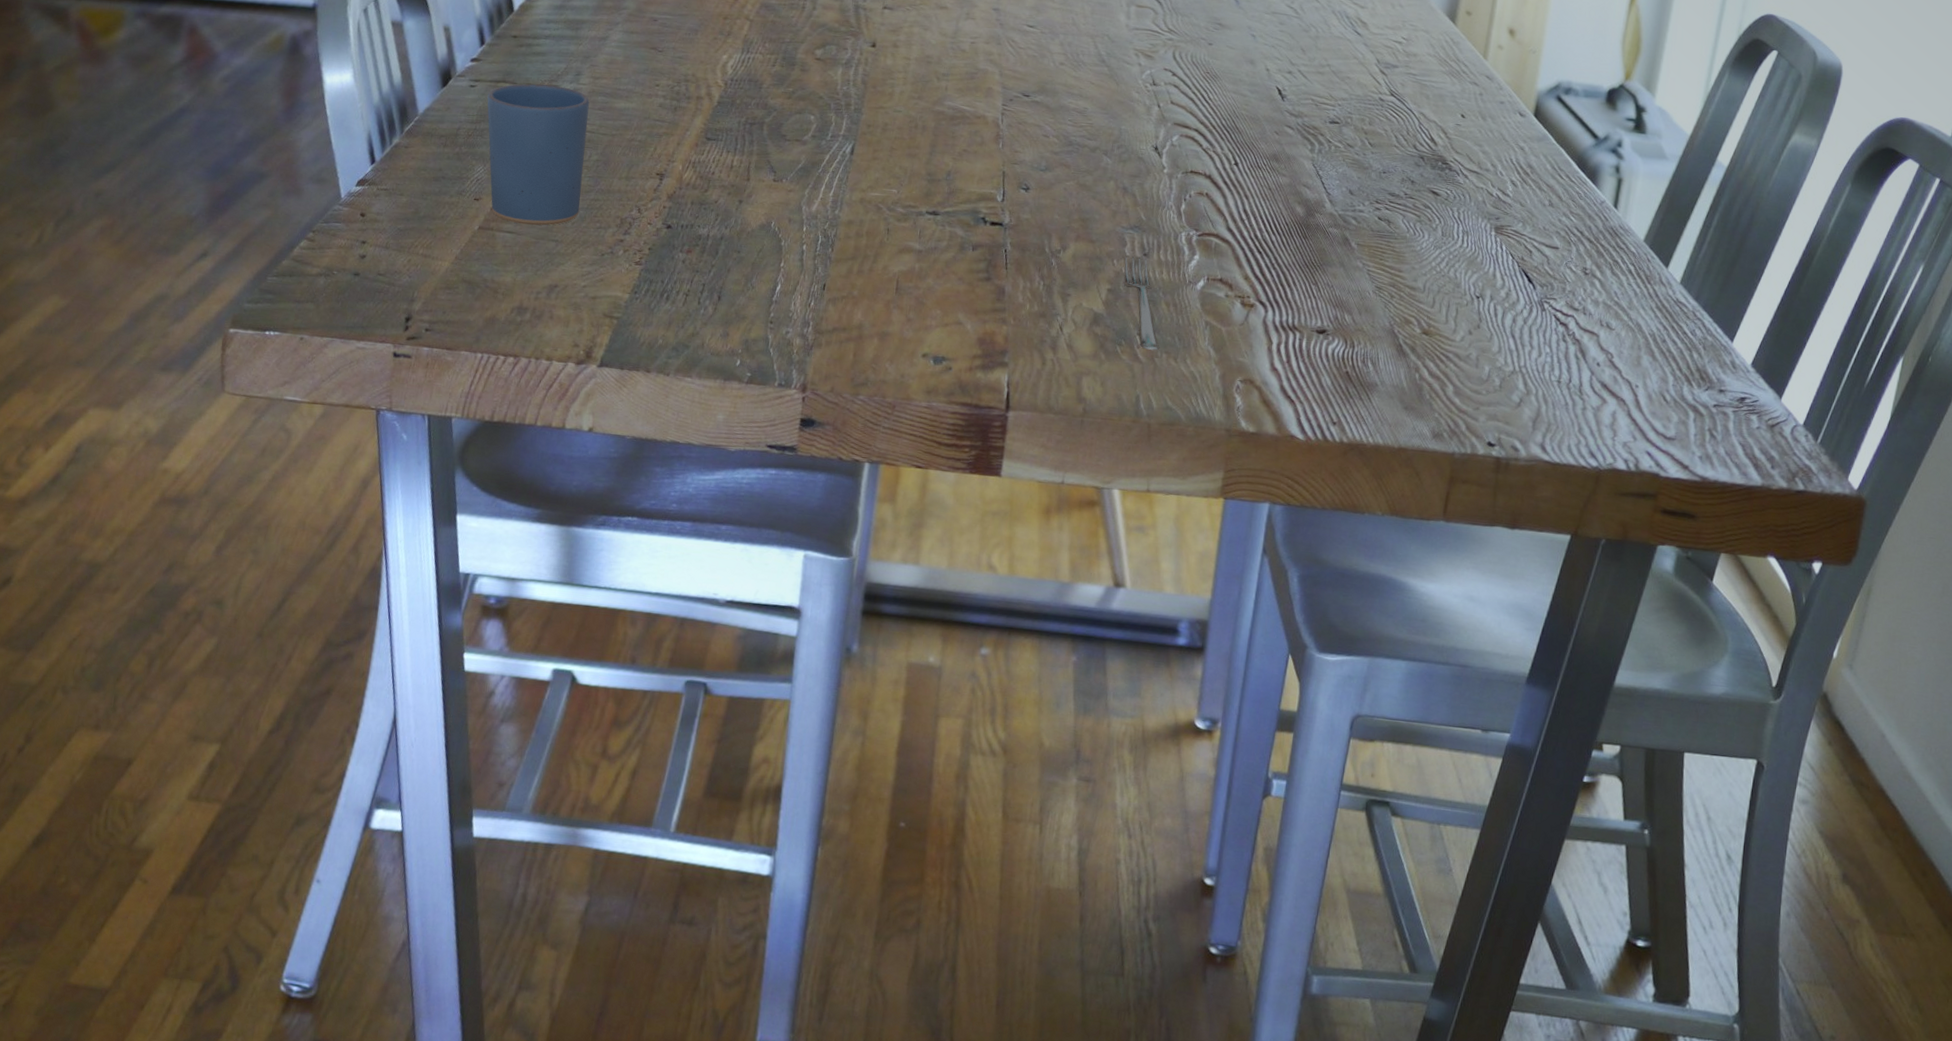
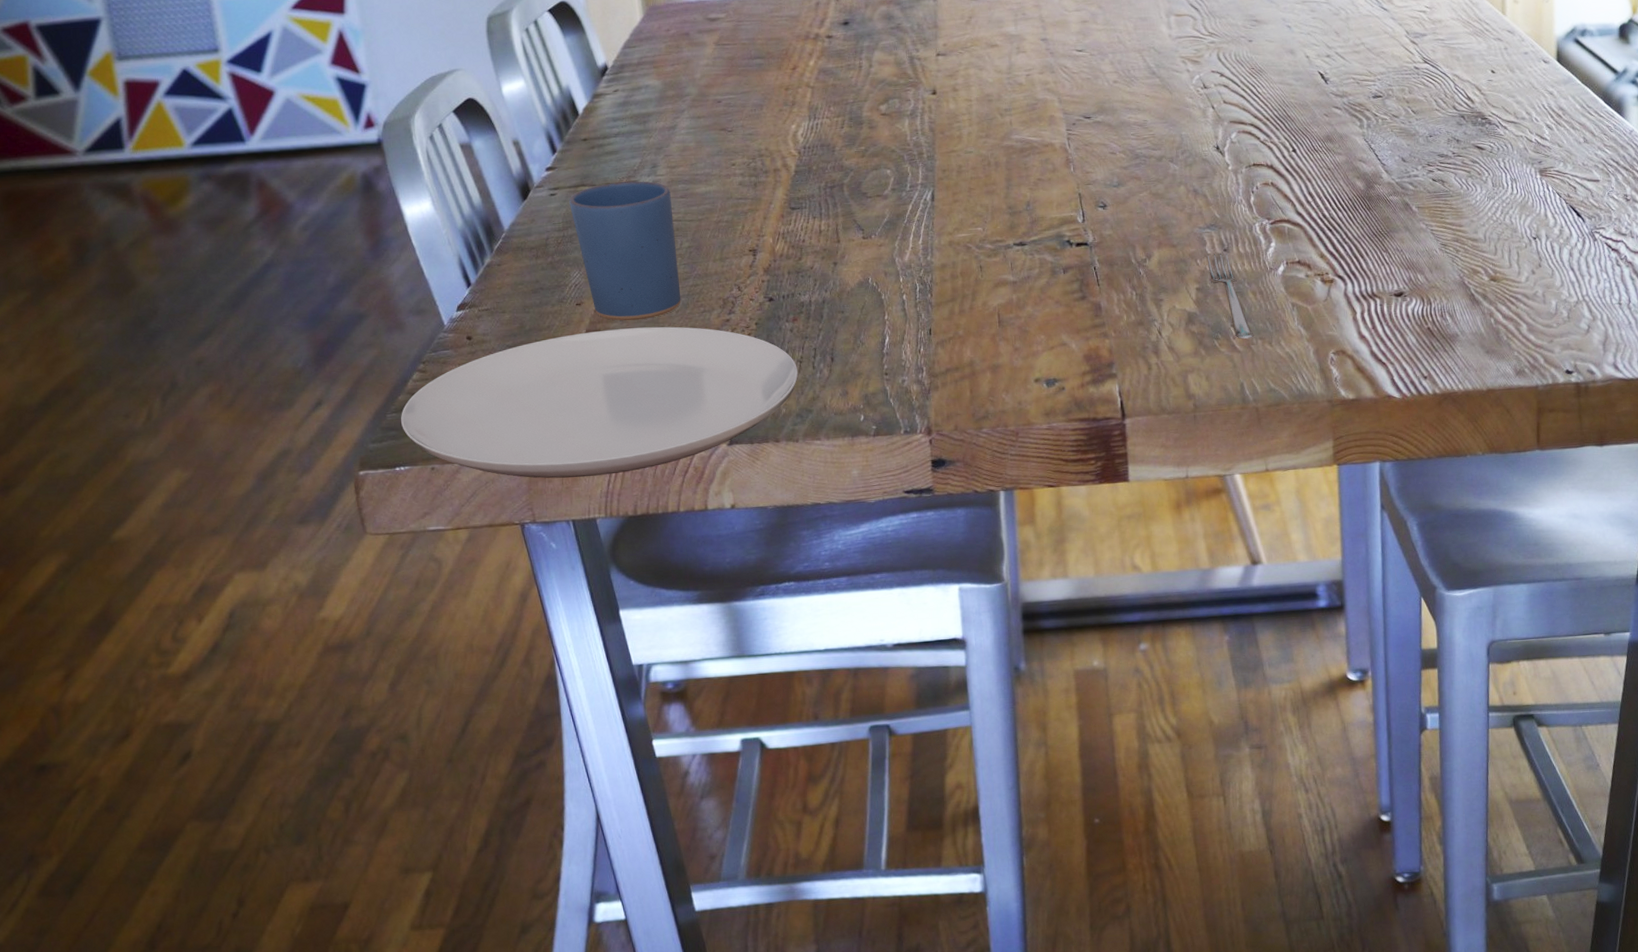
plate: none [280,228,683,376] -> present [401,326,799,479]

